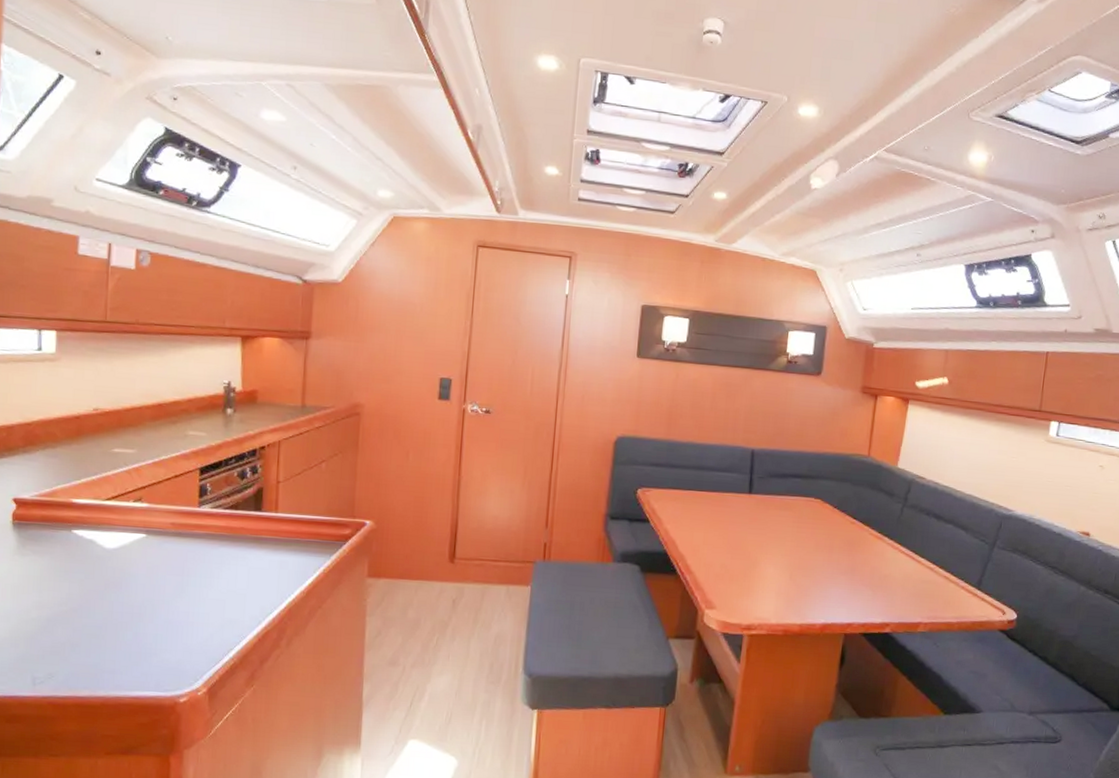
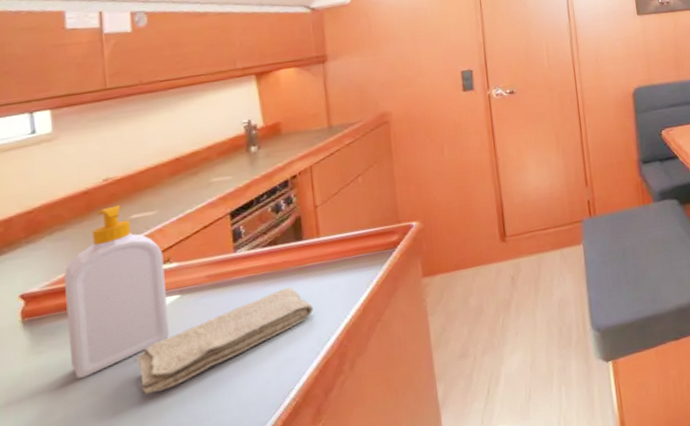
soap bottle: none [47,436,136,587] -> present [64,205,170,379]
washcloth: none [101,553,262,619] -> present [135,287,314,395]

